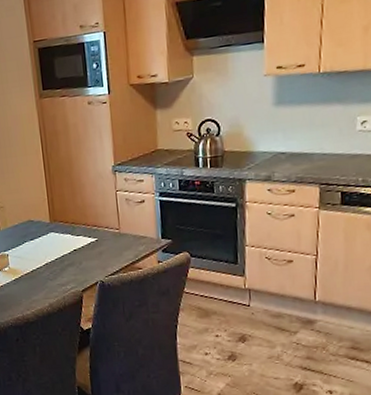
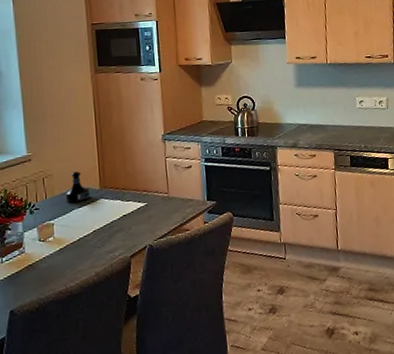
tequila bottle: none [17,204,41,235] -> present [65,171,90,203]

